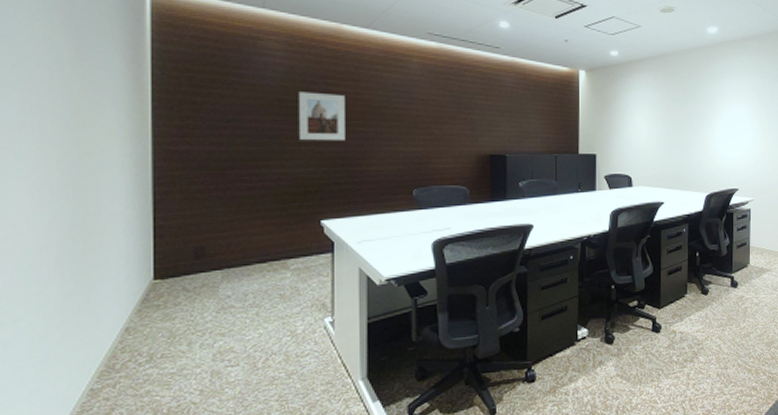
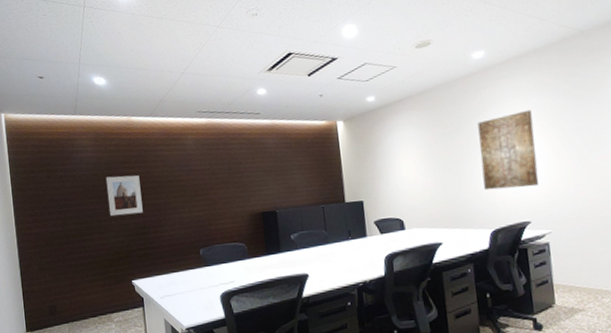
wall art: none [704,88,749,158] -> present [477,109,540,191]

